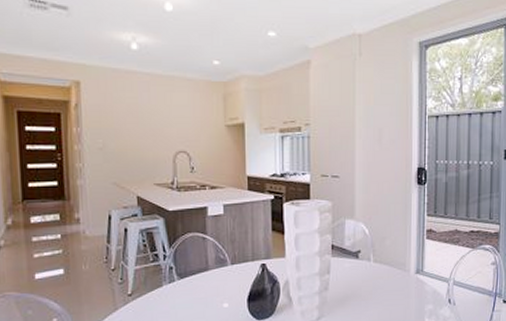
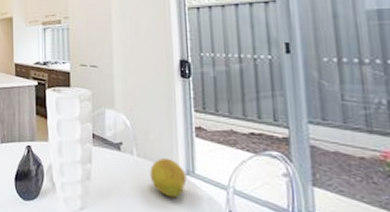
fruit: none [384,260,416,295] -> present [150,157,187,198]

